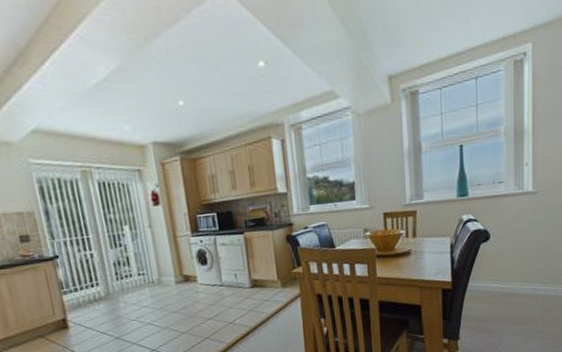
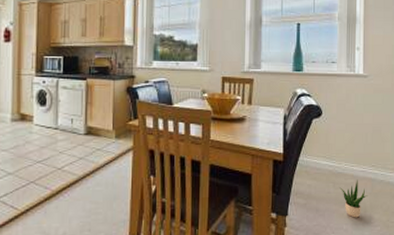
potted plant: none [510,297,539,334] -> present [340,179,368,218]

